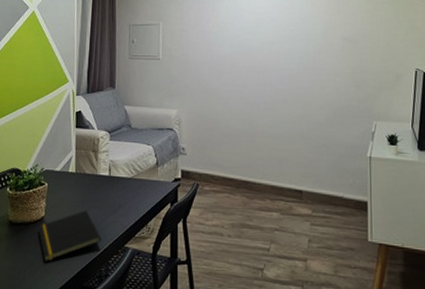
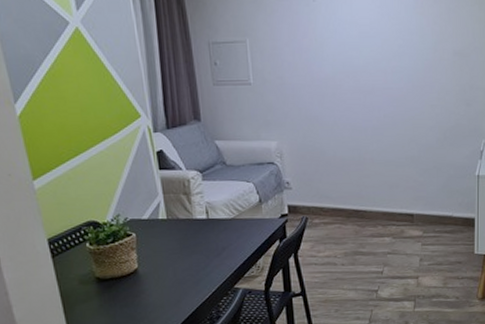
notepad: present [37,210,101,262] -> none [131,256,207,313]

